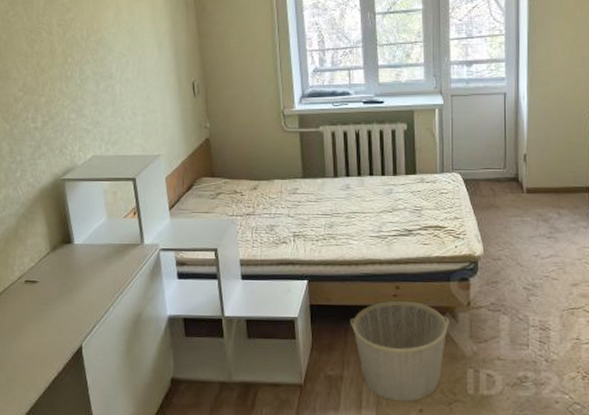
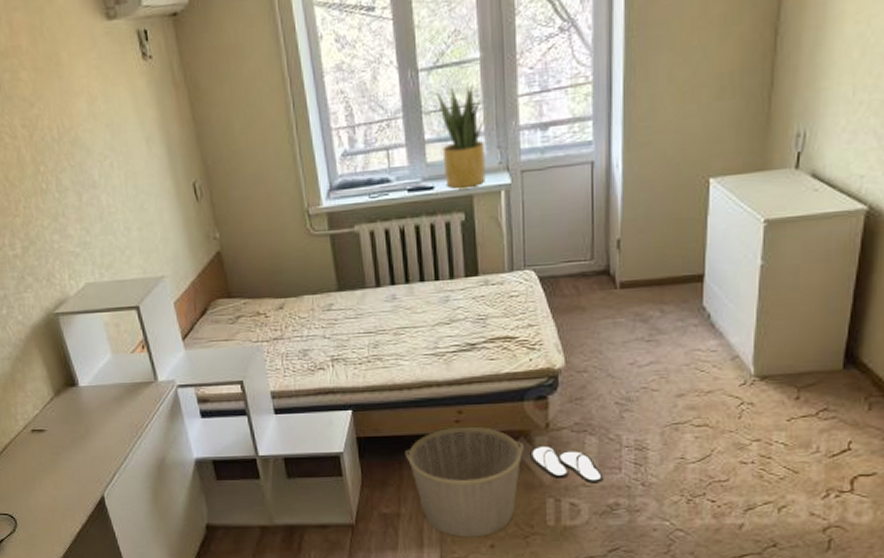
planter: none [389,25,427,104] -> present [436,81,489,188]
slippers: none [454,321,515,357] -> present [530,445,604,483]

